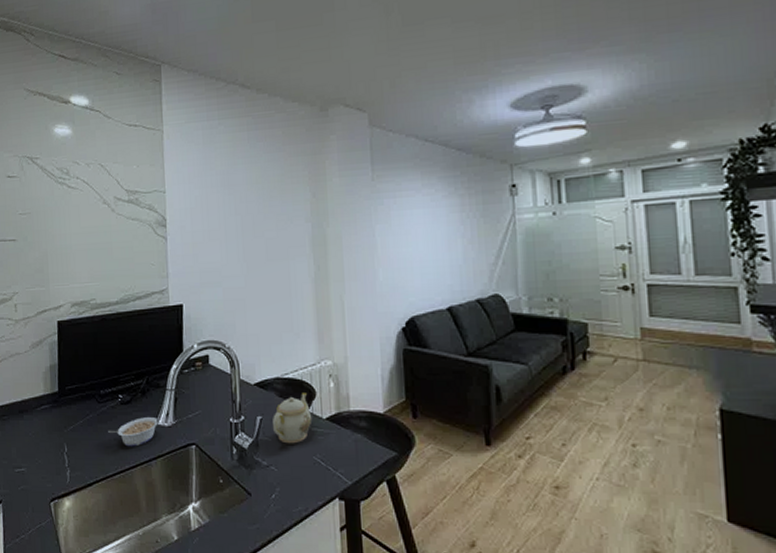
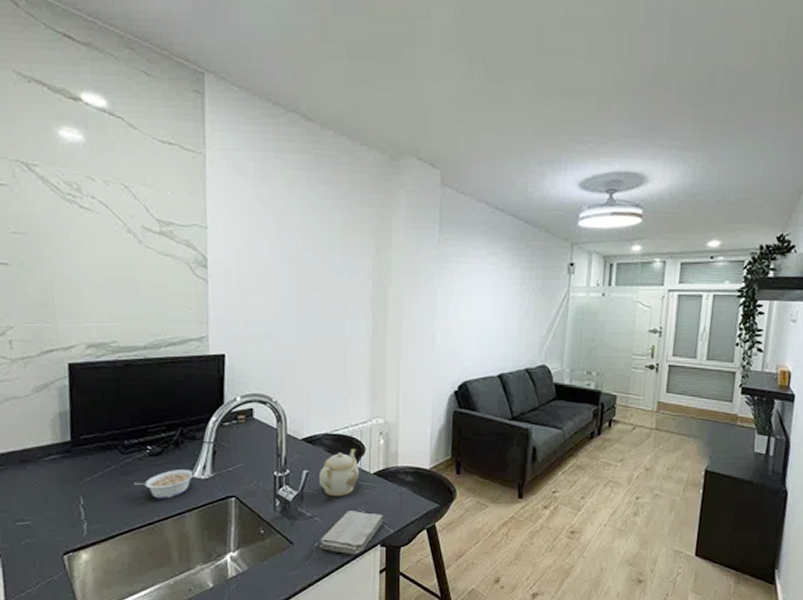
washcloth: none [277,459,341,508] -> present [320,511,385,554]

